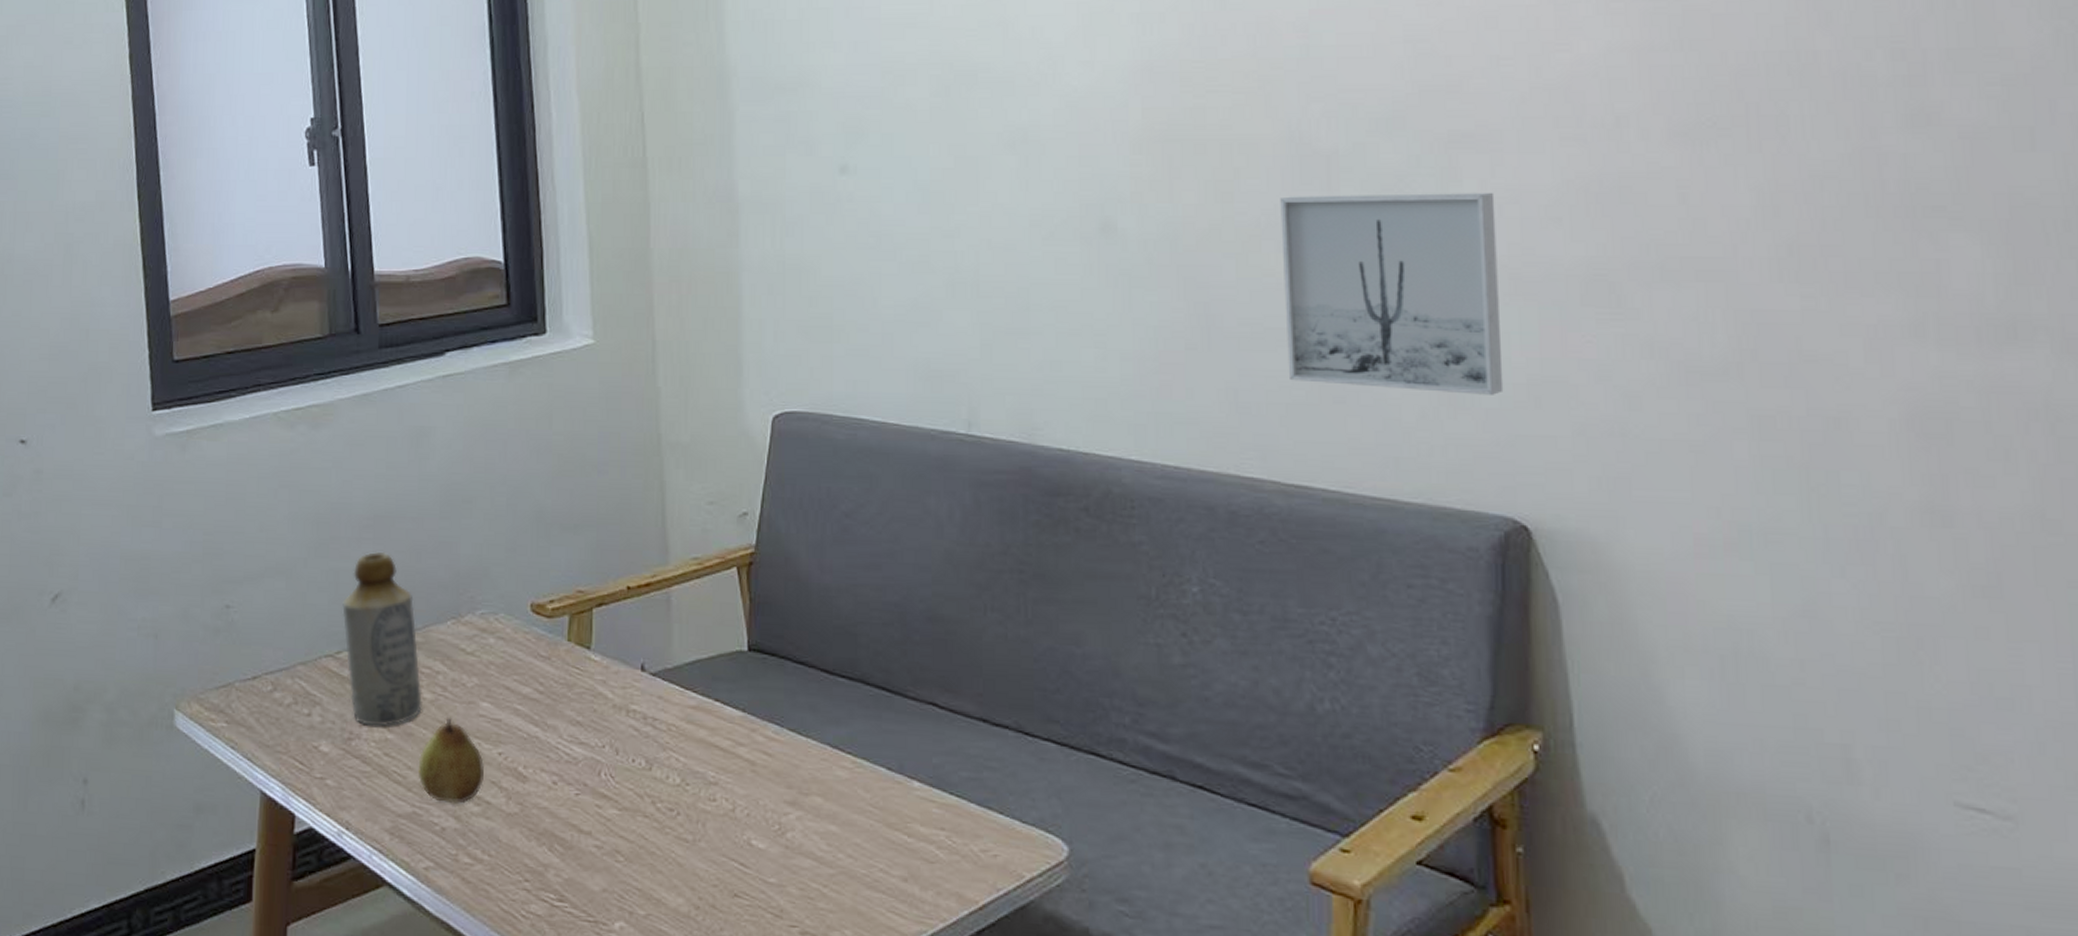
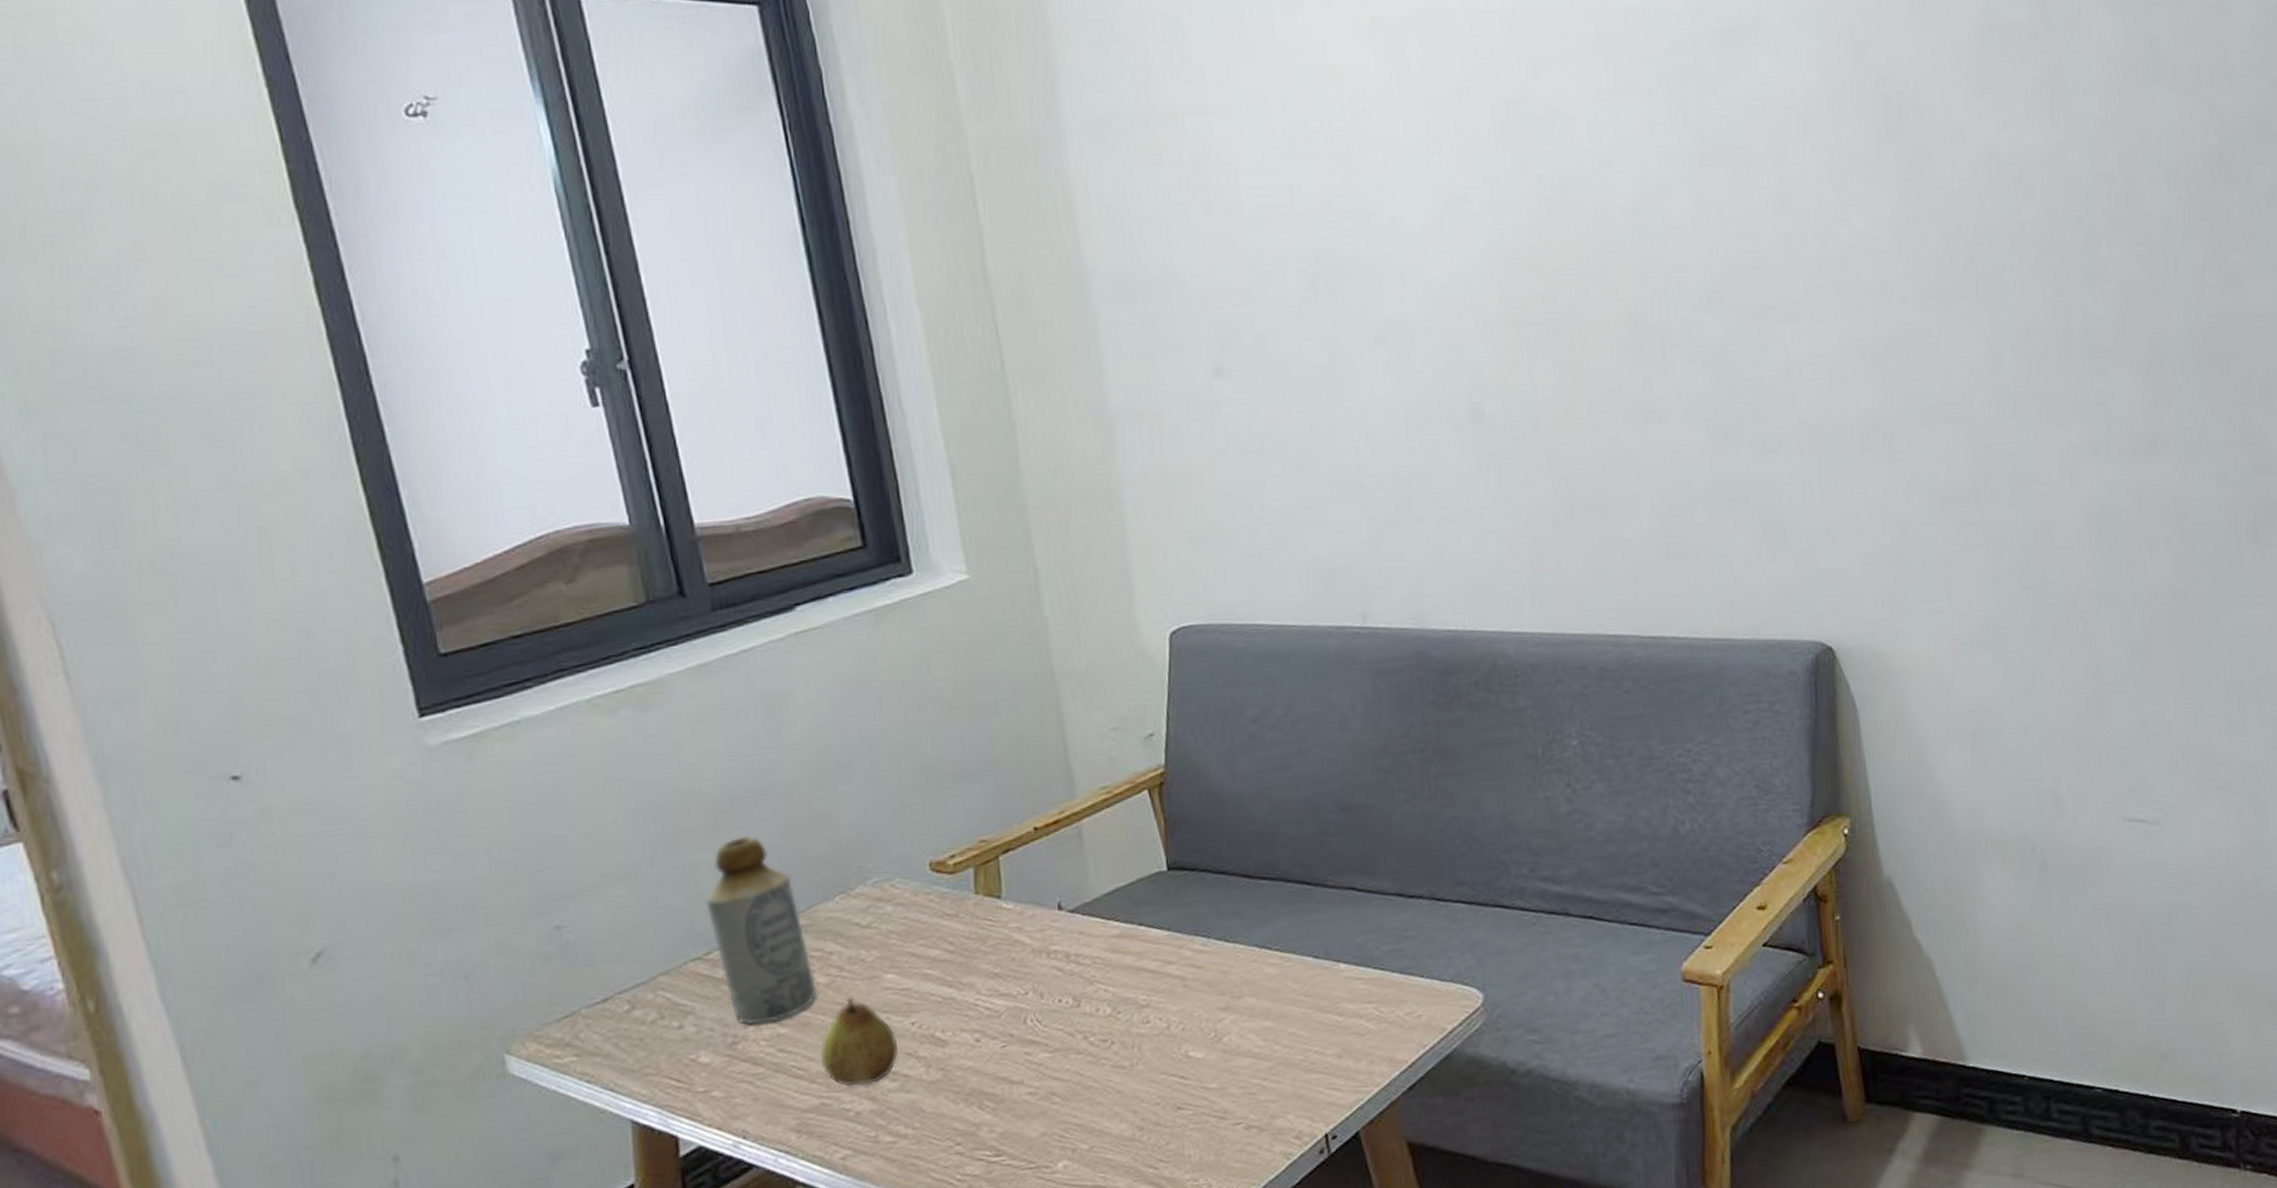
wall art: present [1280,193,1504,395] -> none [1624,358,1810,543]

